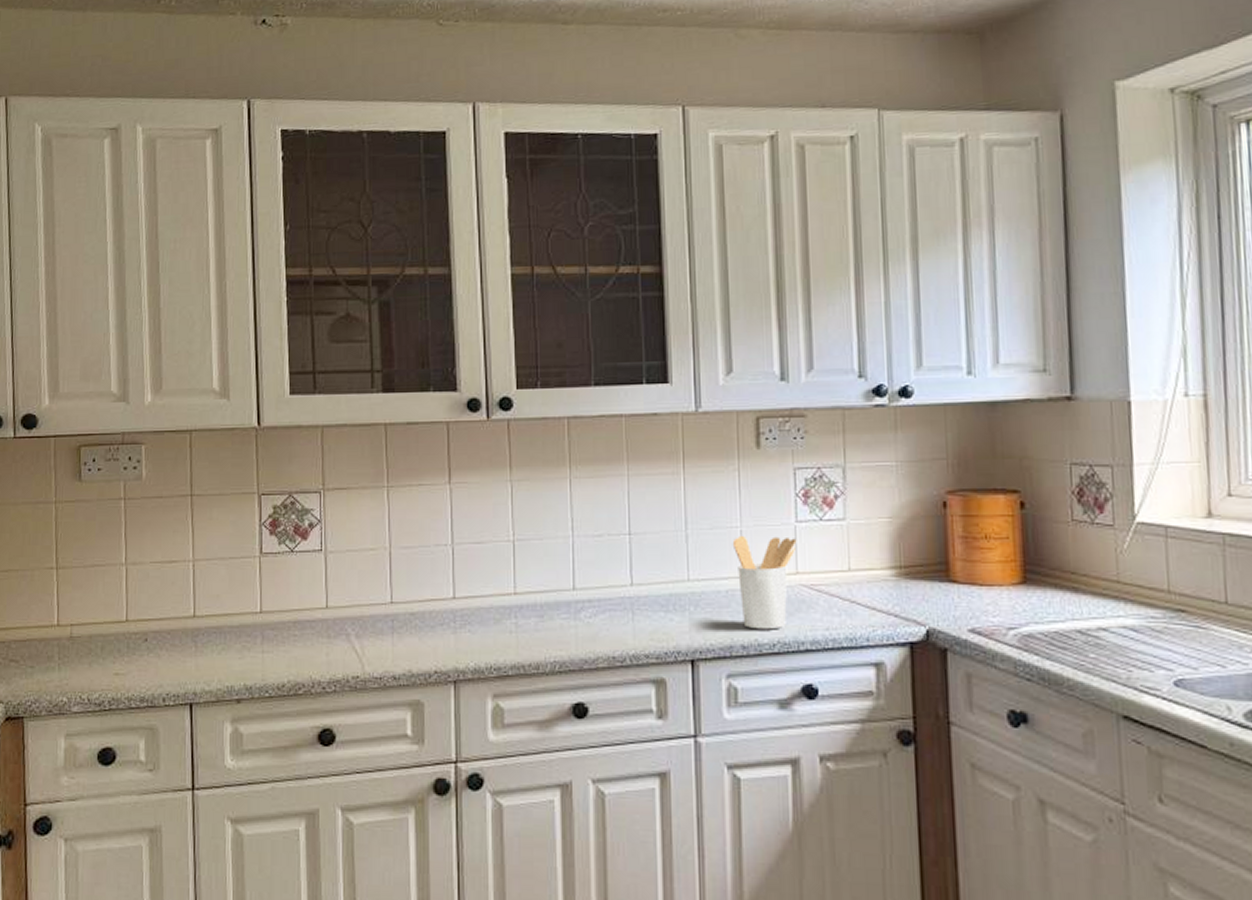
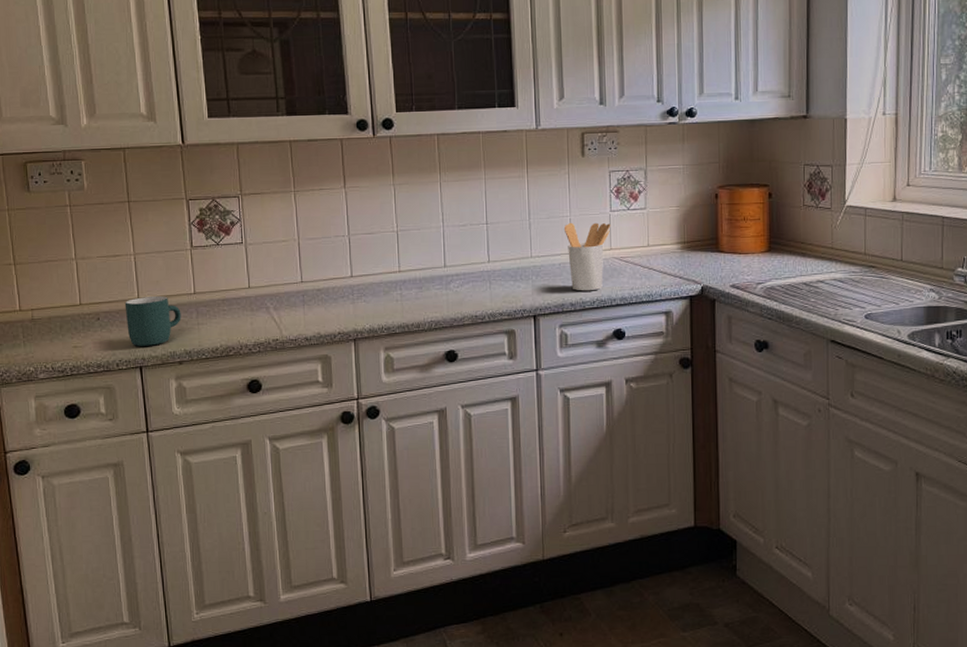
mug: none [177,614,243,677] -> present [124,296,181,346]

